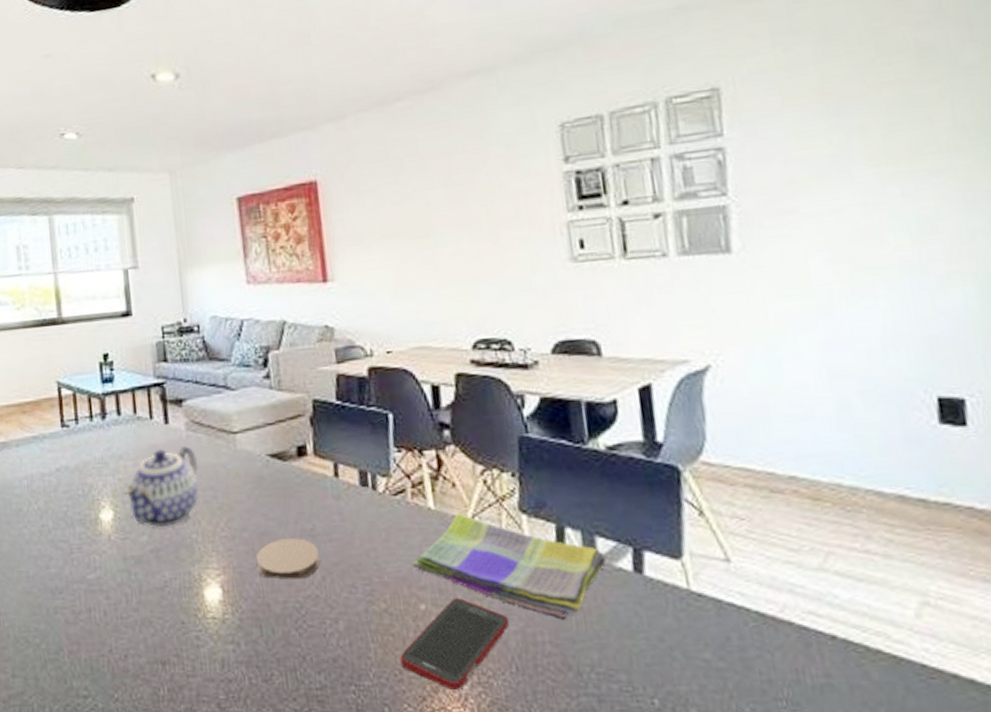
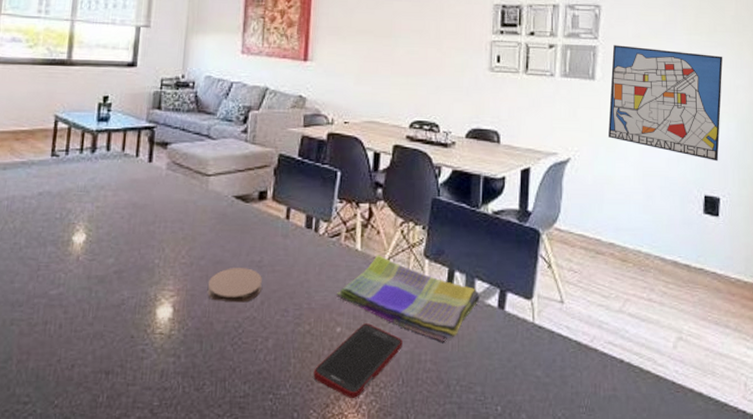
teapot: present [123,446,199,528] -> none [98,183,171,252]
wall art: none [753,189,955,346] -> present [608,45,723,162]

